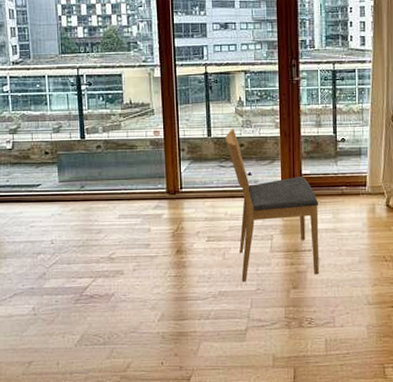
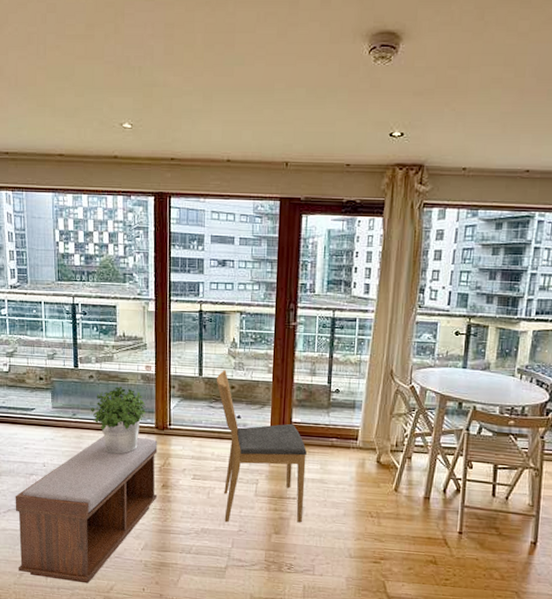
bench: none [21,203,172,365] -> present [15,435,158,584]
potted plant: none [98,153,156,223] -> present [90,385,146,454]

